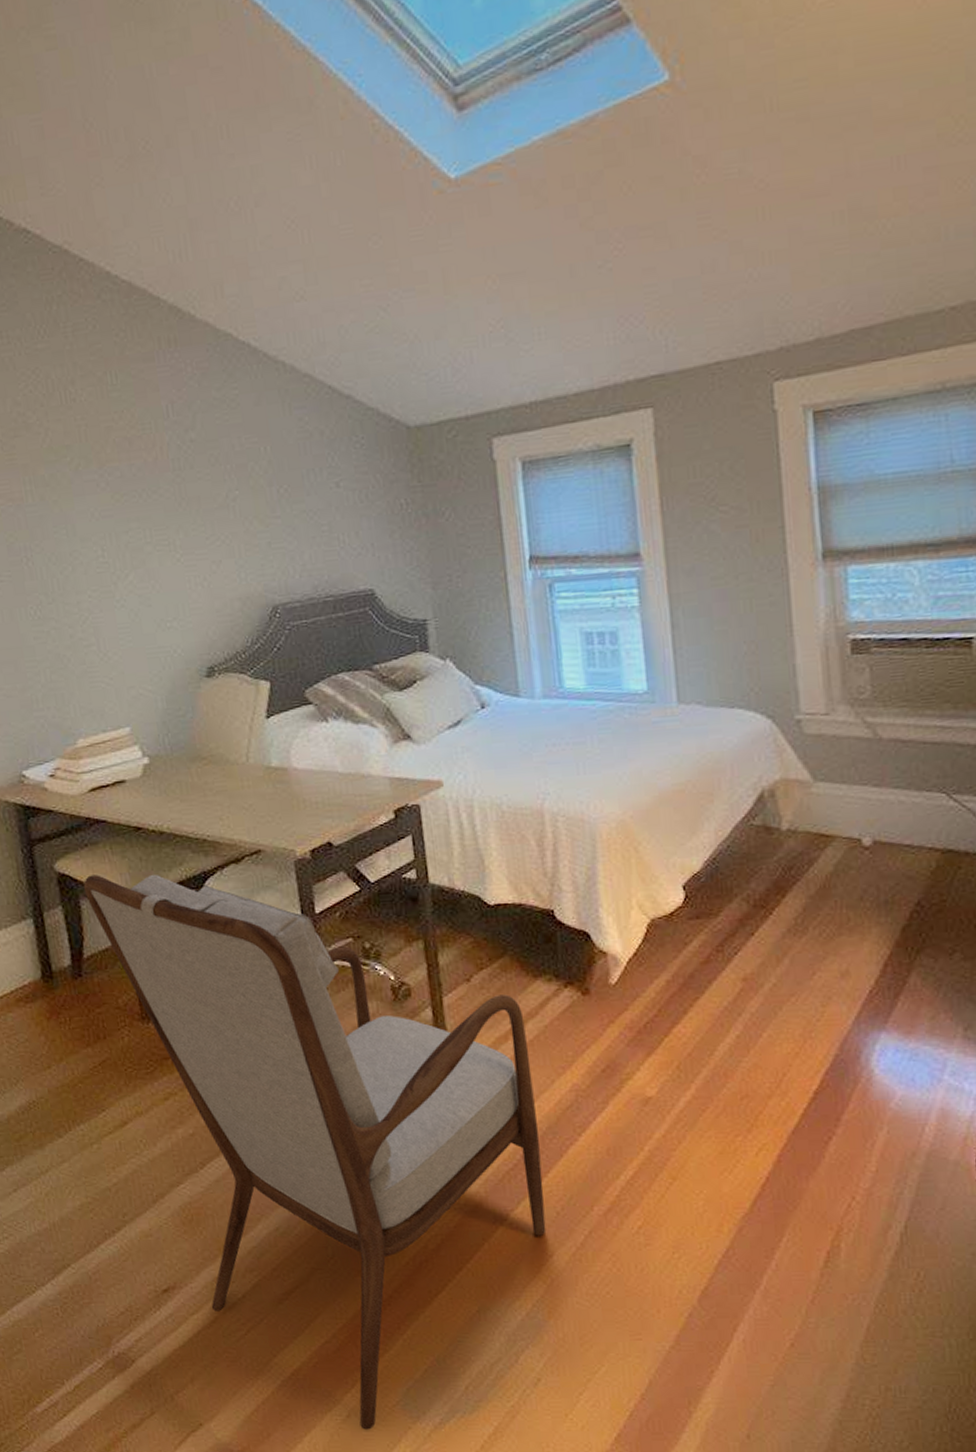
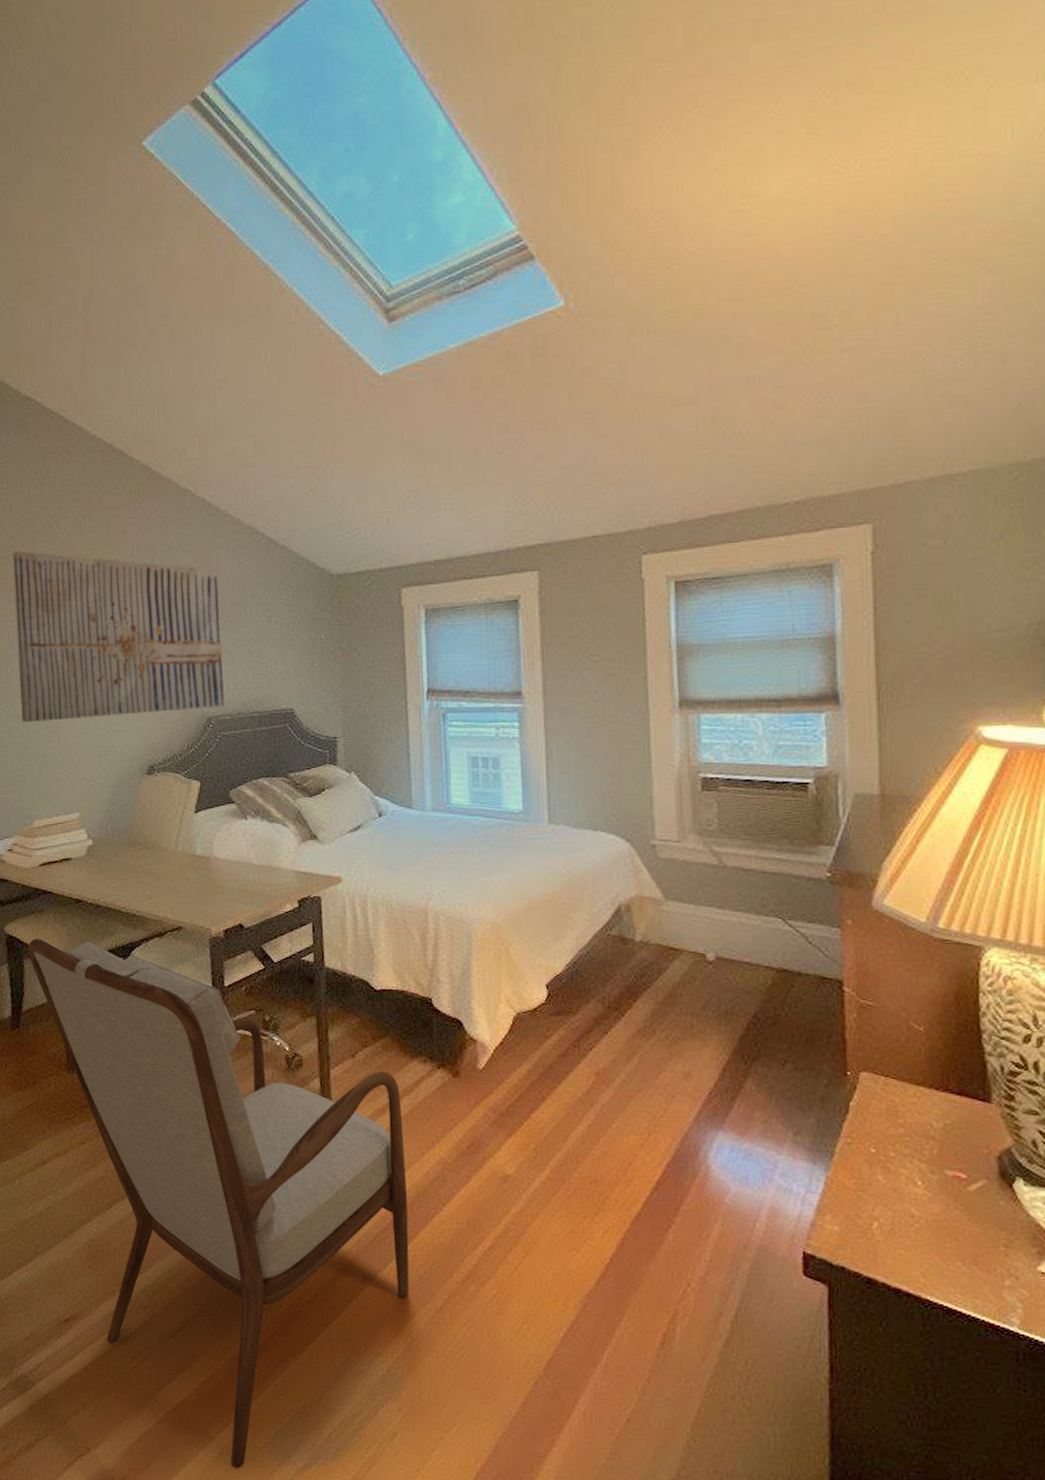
wall art: none [22,419,292,625] -> present [12,550,224,722]

